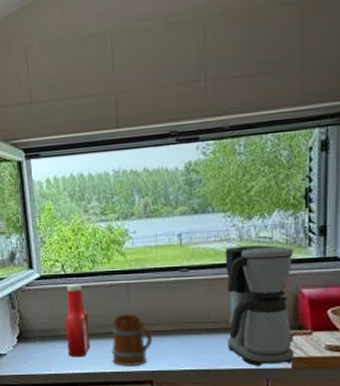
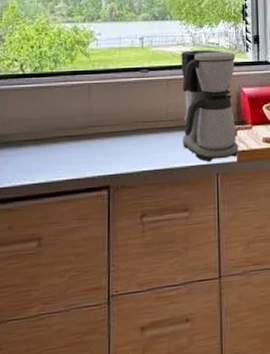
ketchup bottle: present [64,284,90,357] -> none [17,84,45,166]
mug: present [112,313,153,367] -> none [67,114,112,173]

